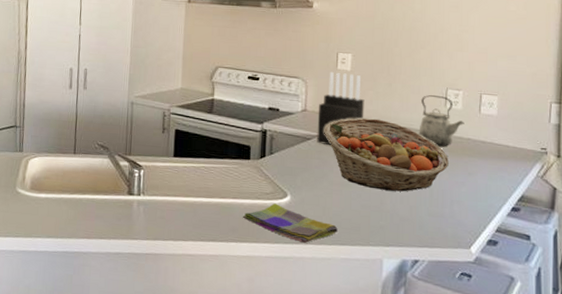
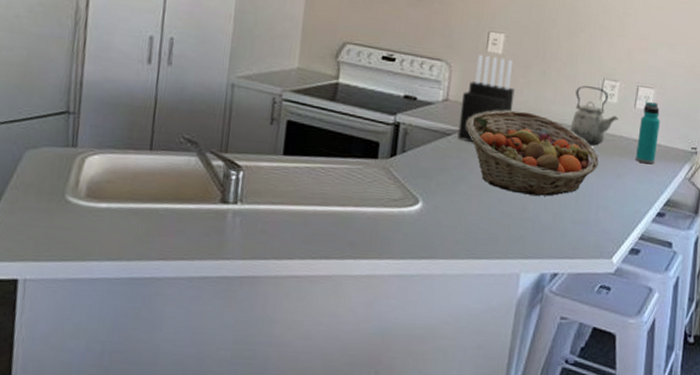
dish towel: present [242,203,338,243] -> none [363,211,473,258]
water bottle: none [485,107,506,164] -> present [636,102,660,164]

